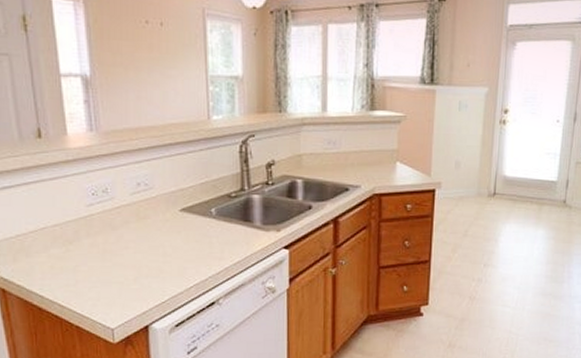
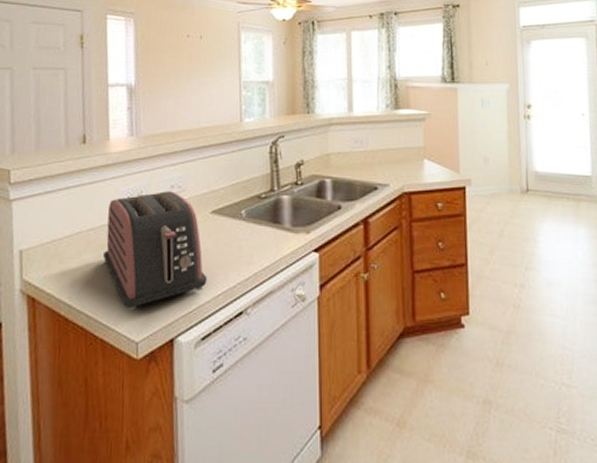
toaster: none [71,189,179,301] -> present [102,191,208,311]

